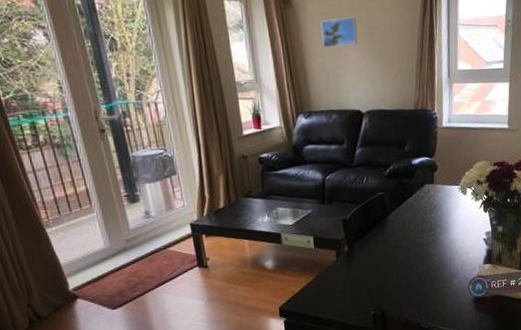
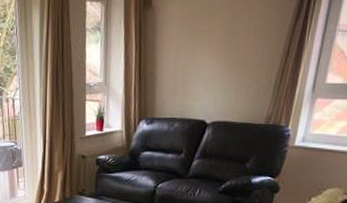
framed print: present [321,16,358,48] -> none [176,19,218,53]

